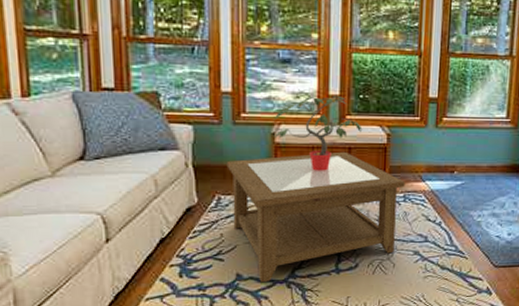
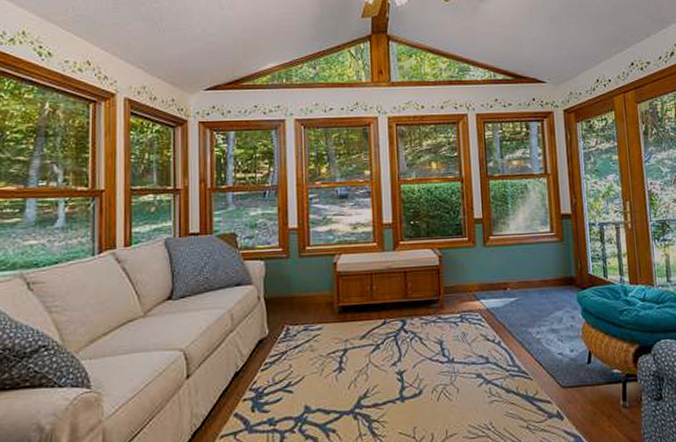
coffee table: present [226,151,406,283] -> none [294,275,461,415]
potted plant: present [273,96,363,171] -> none [334,224,416,296]

